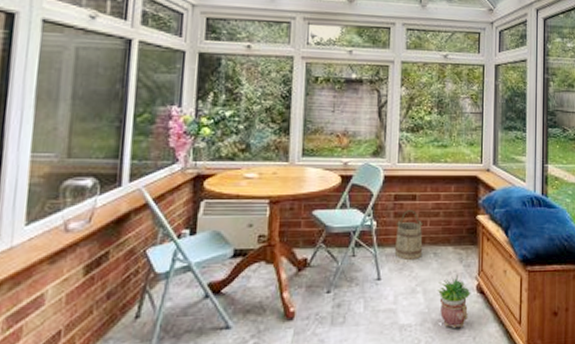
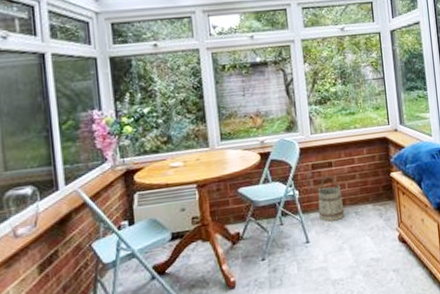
potted plant: present [437,274,471,328] -> none [362,228,394,277]

